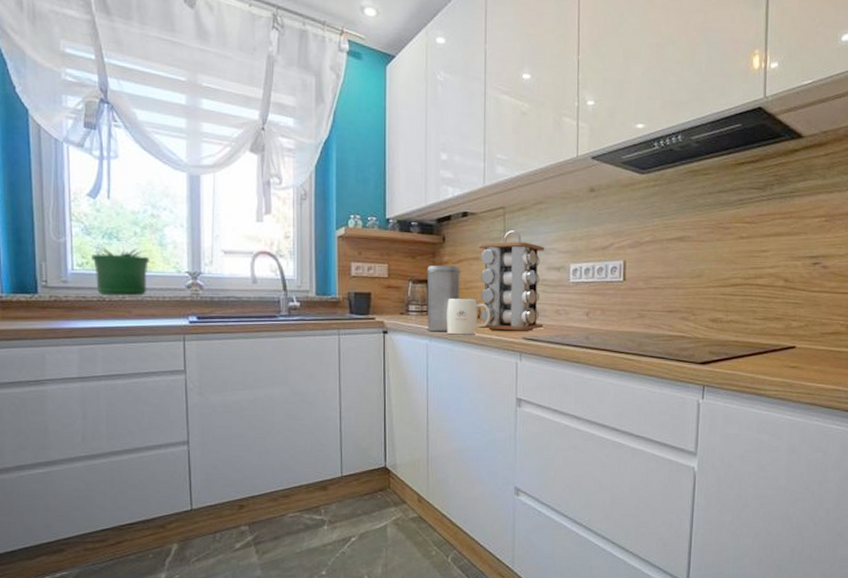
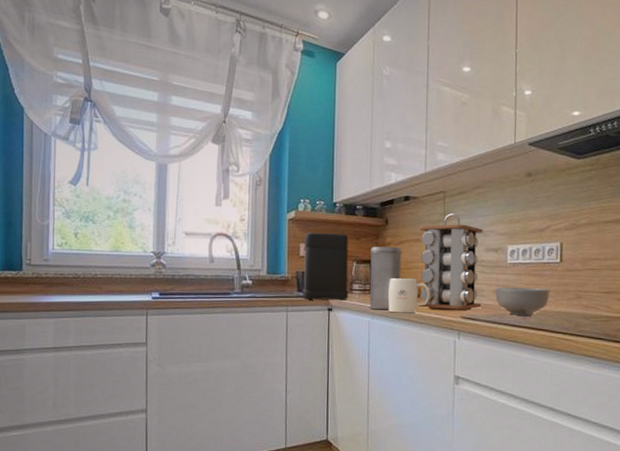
planter: present [91,246,151,296] -> none [70,228,121,274]
coffee maker: none [354,250,404,323] -> present [302,232,349,301]
bowl: none [557,307,613,336] -> present [495,287,550,316]

